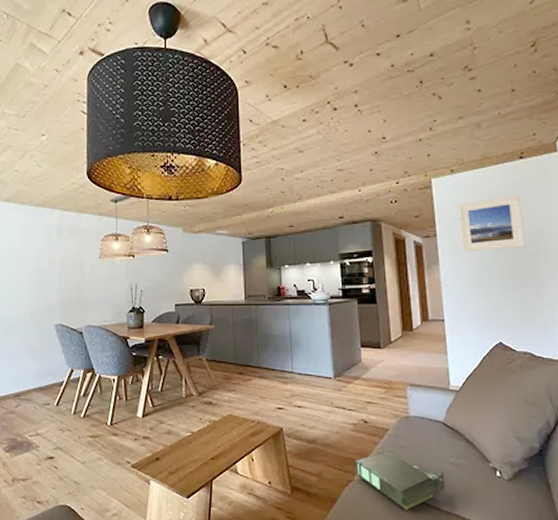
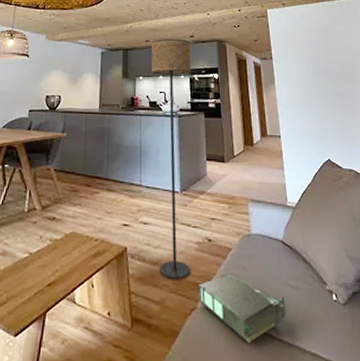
floor lamp: none [296,221,346,456] -> present [151,38,191,280]
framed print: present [458,194,526,252] -> none [289,28,344,75]

